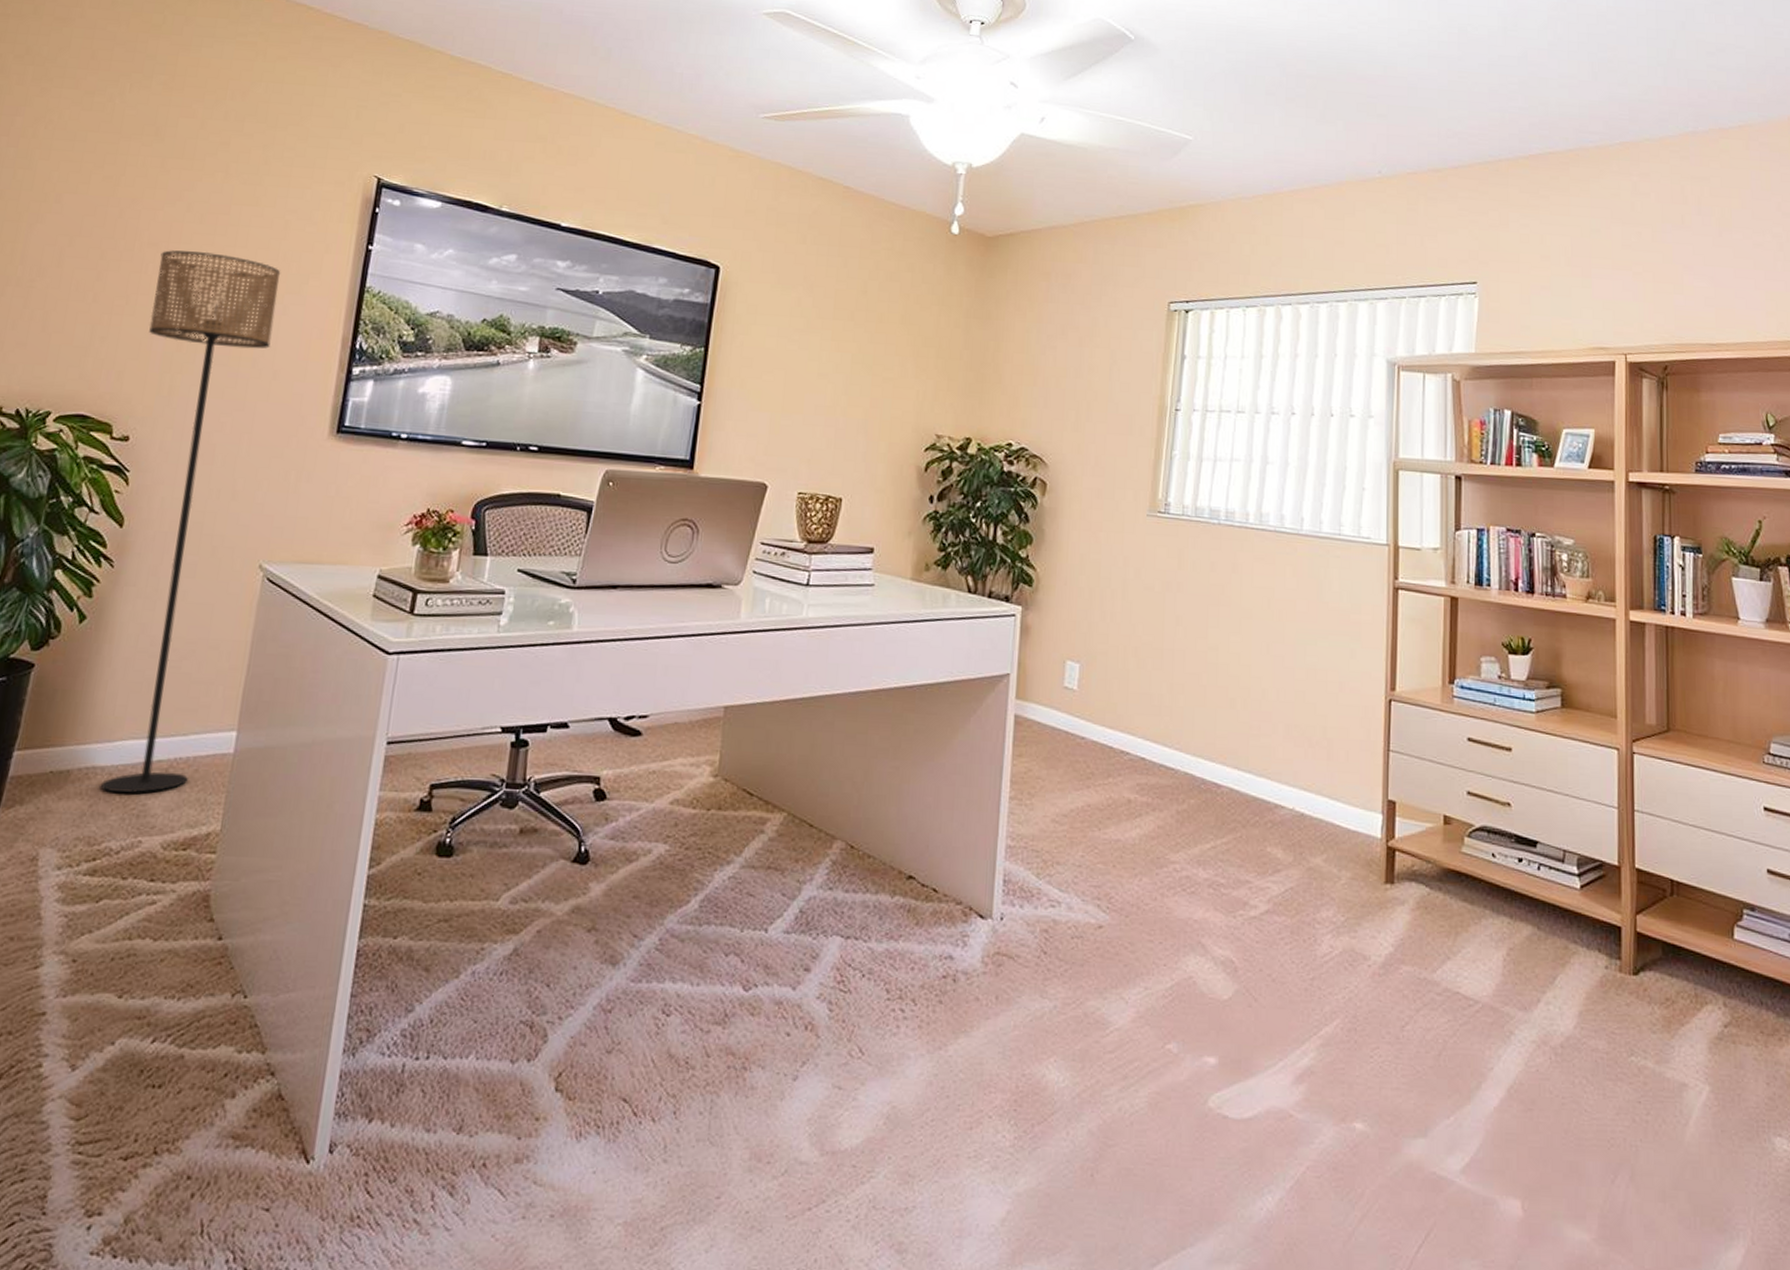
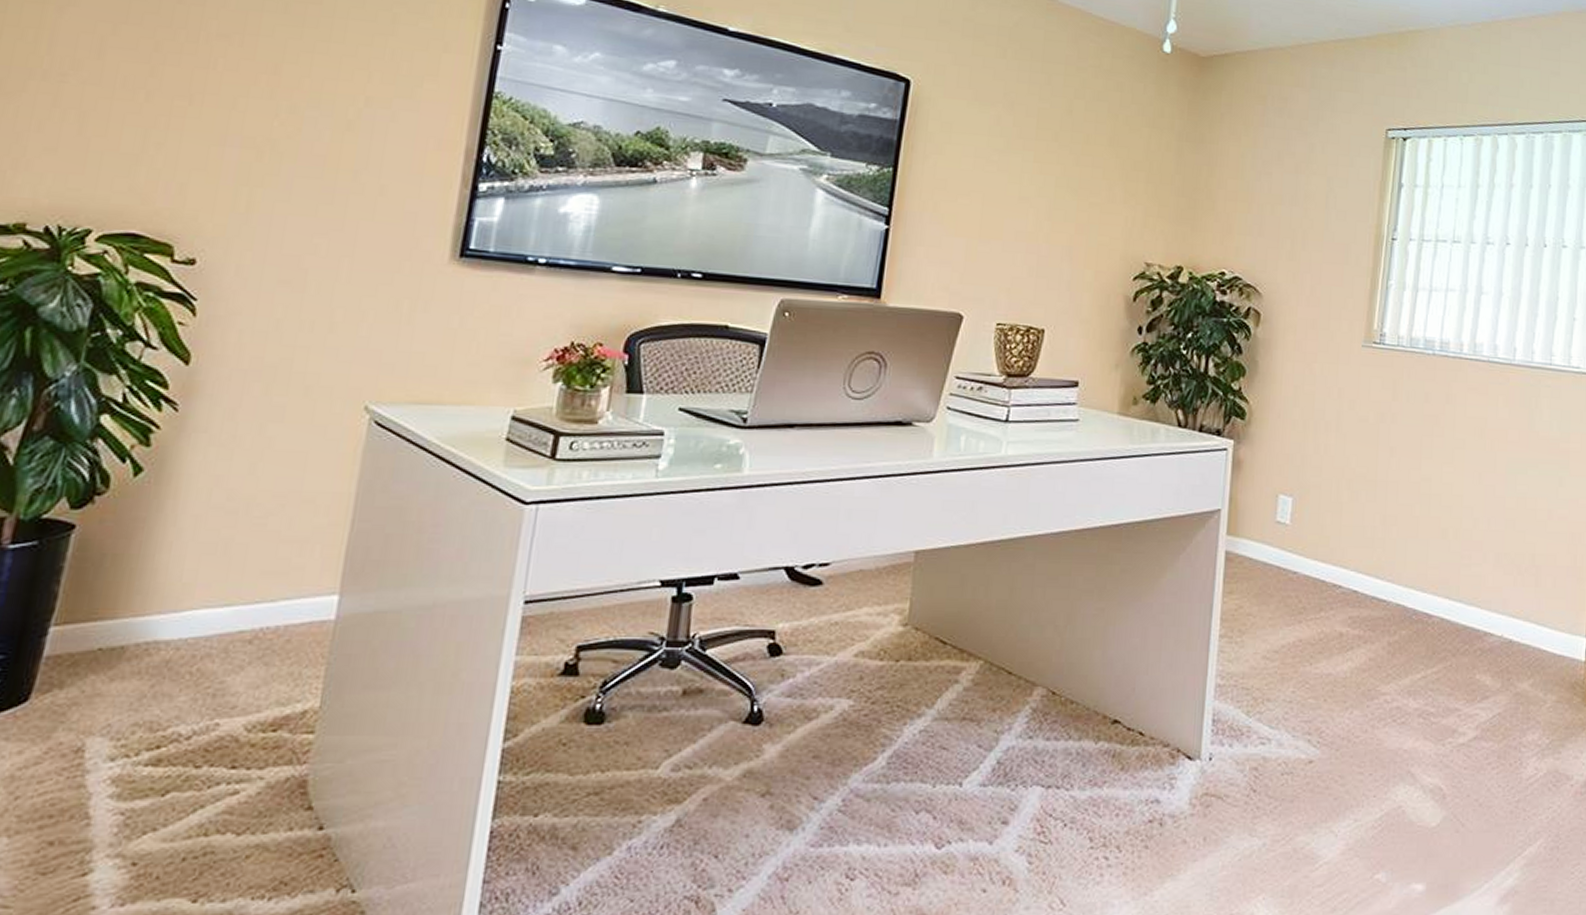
floor lamp: present [101,250,281,793] -> none [166,43,388,669]

